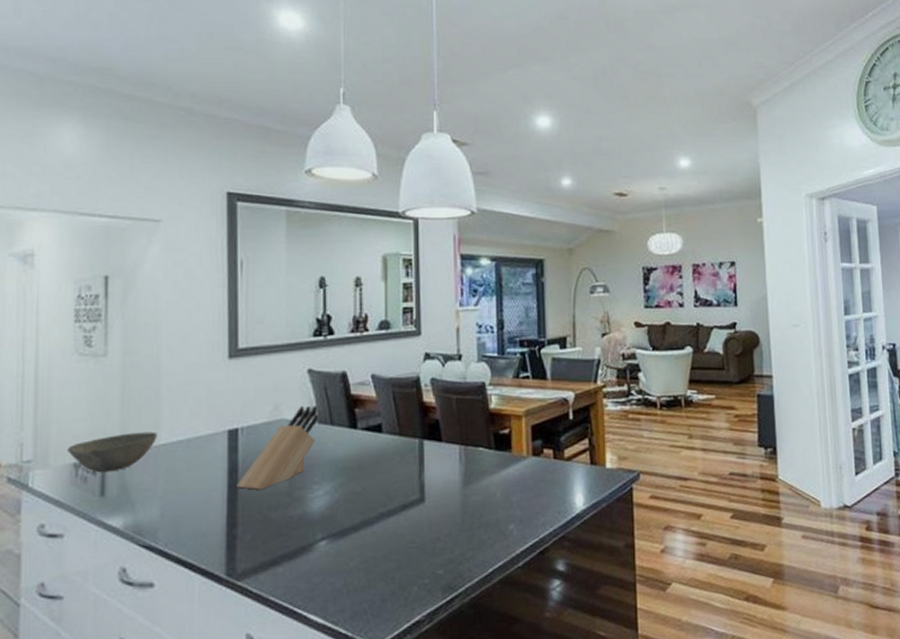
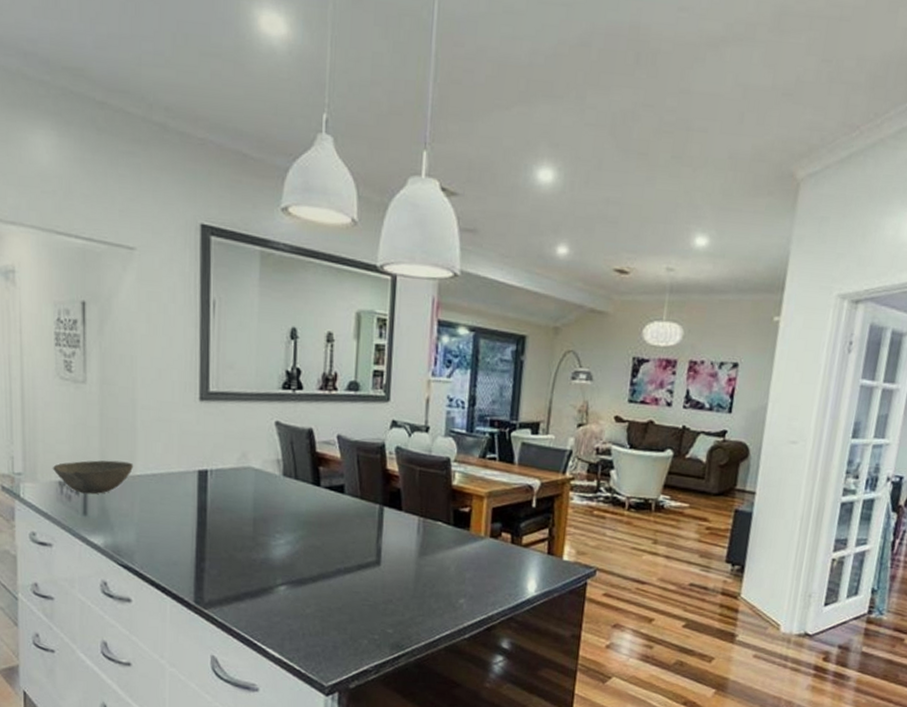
knife block: present [236,405,319,490] -> none [205,456,285,531]

